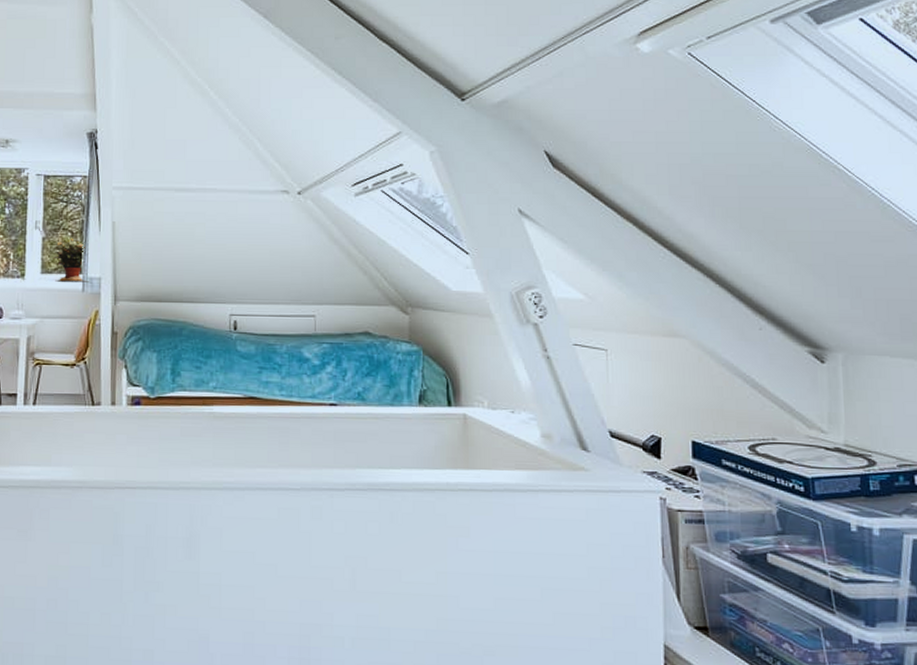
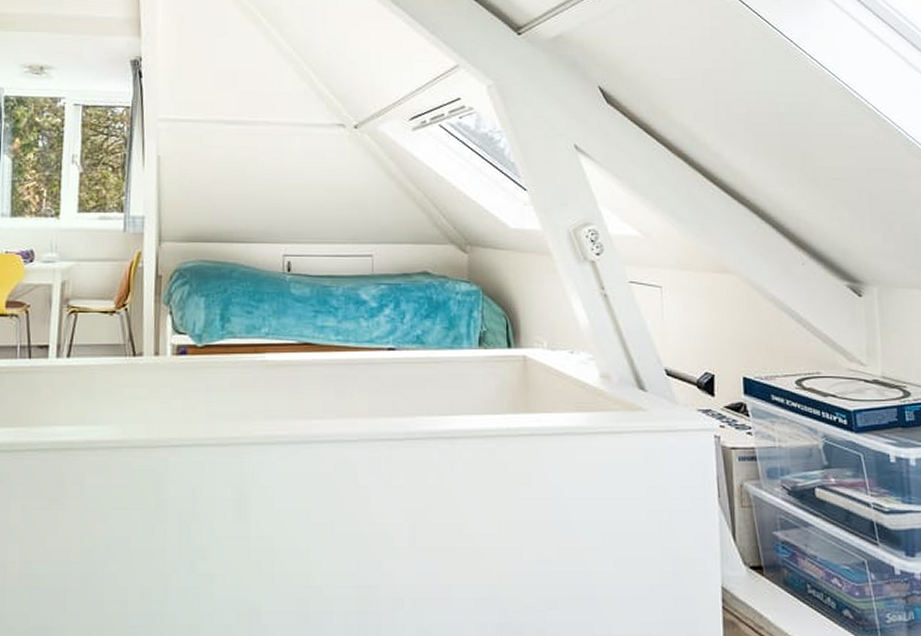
flower arrangement: present [52,238,90,282] -> none [90,173,132,222]

